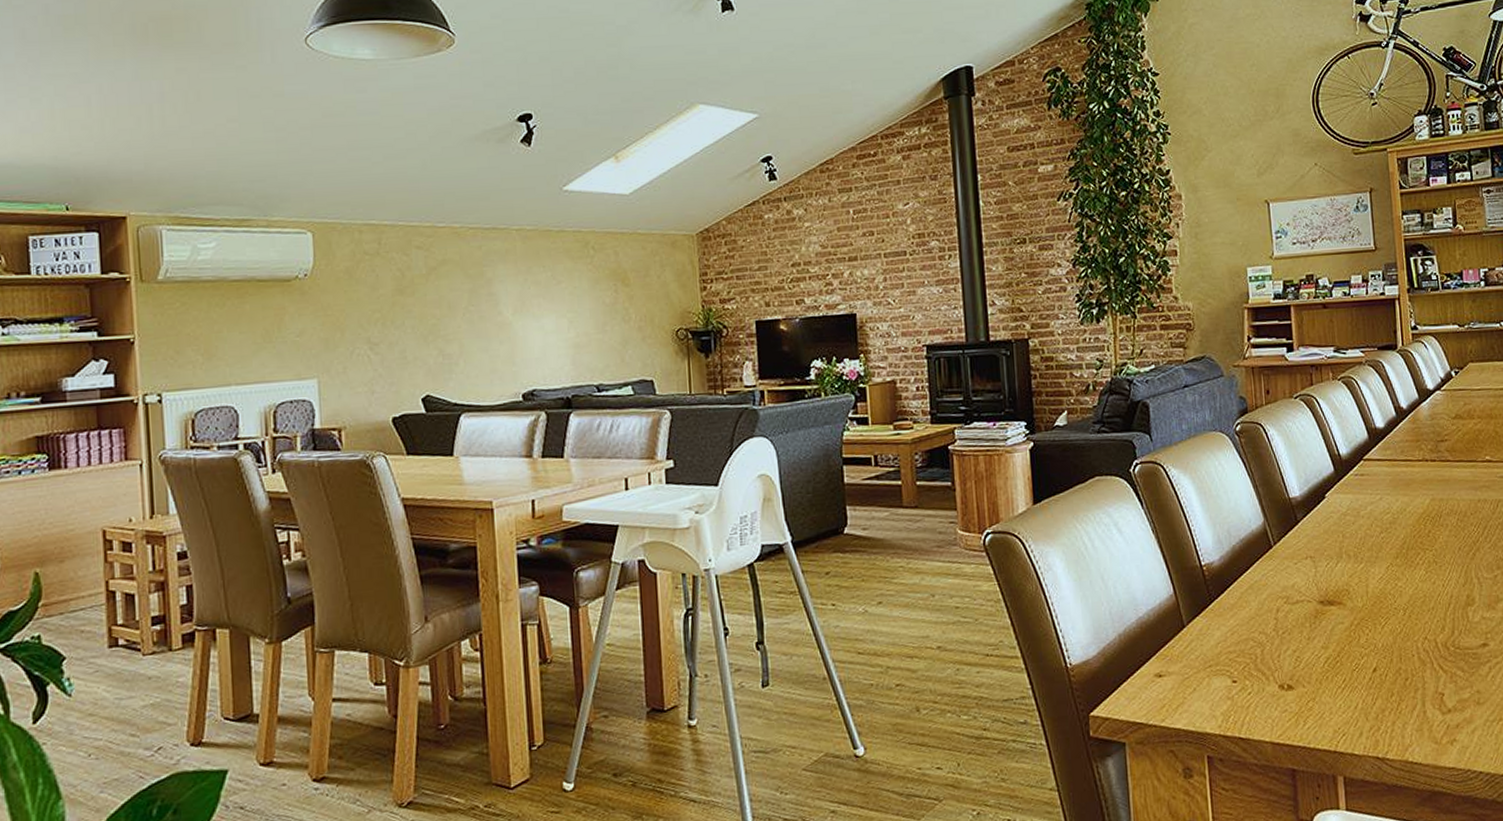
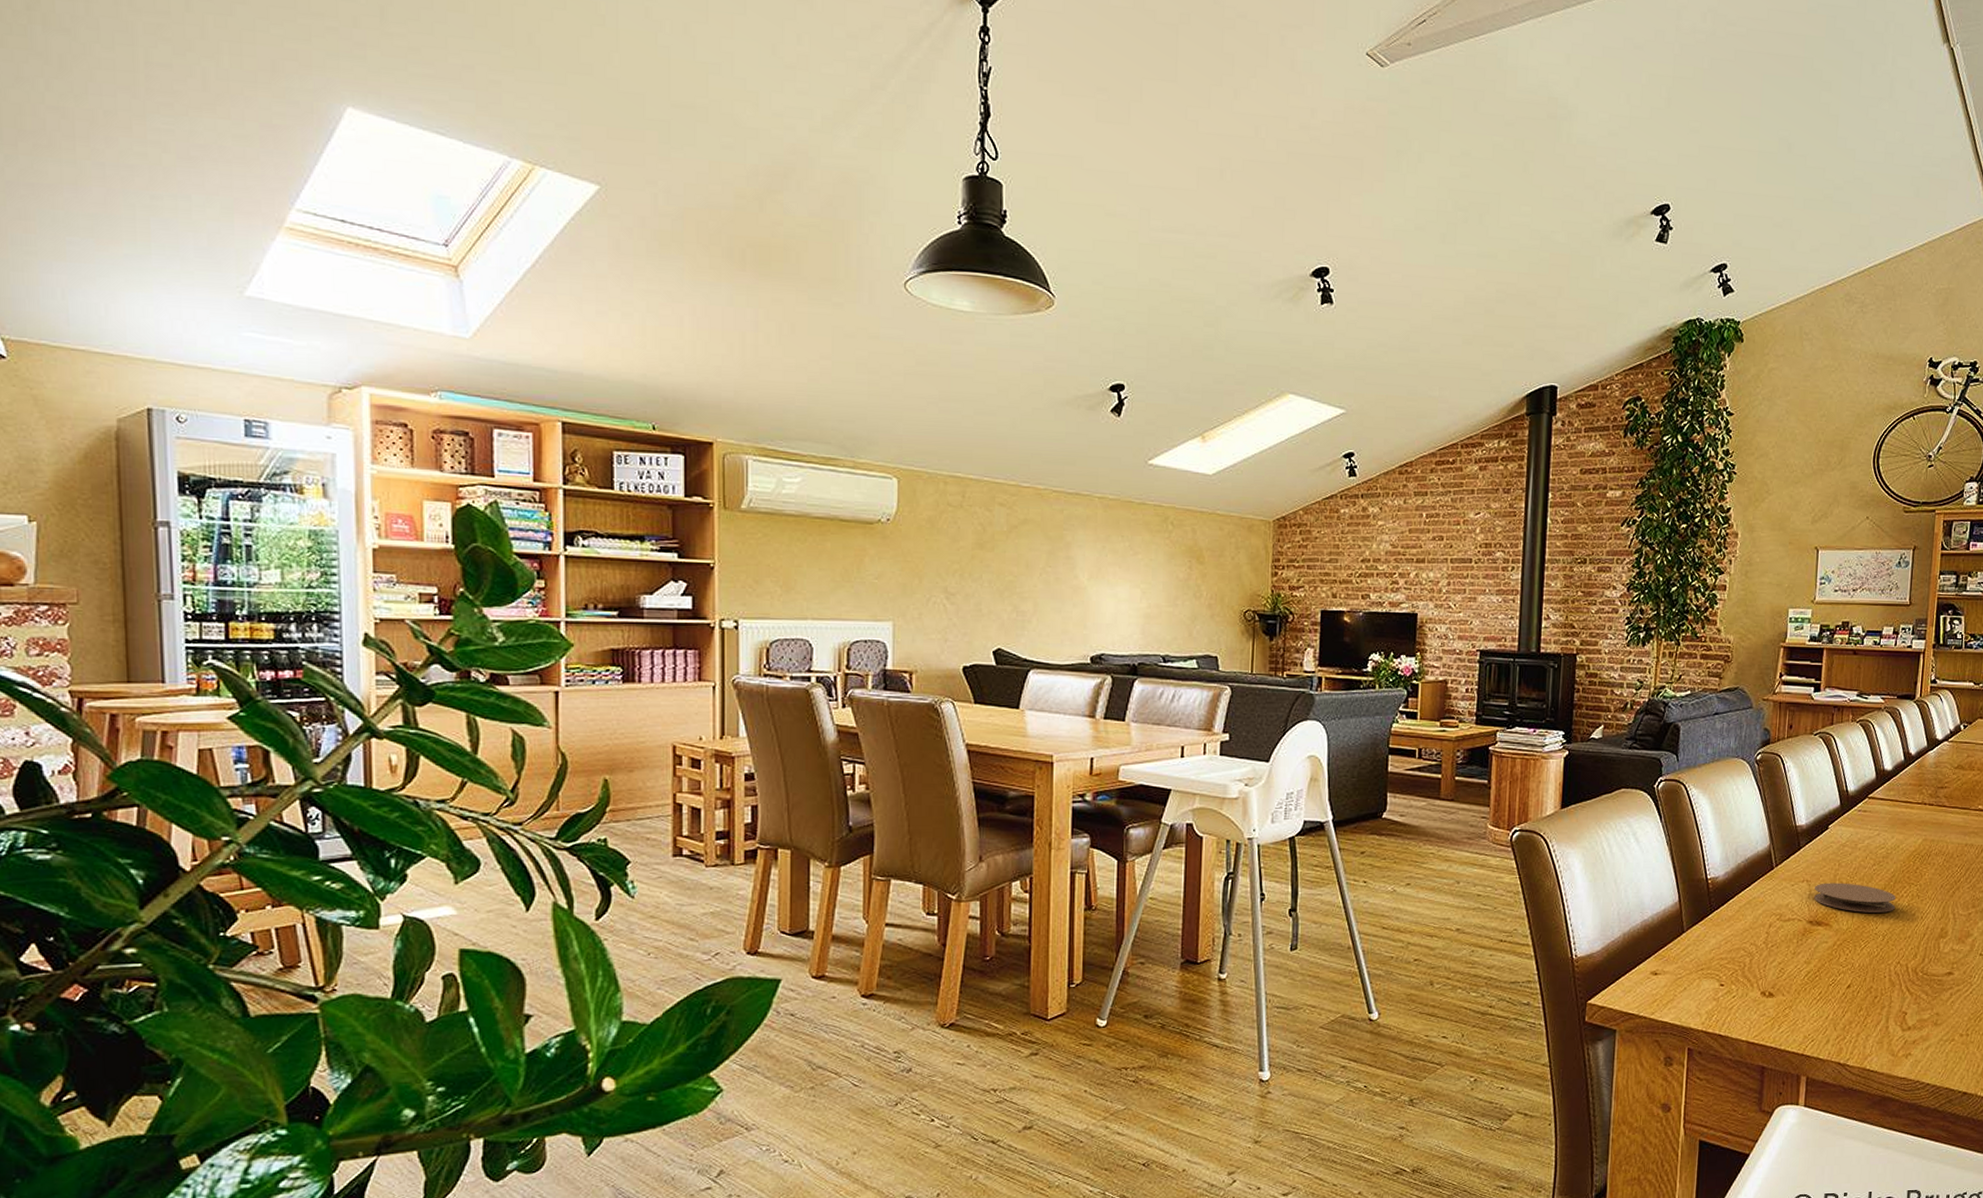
coaster: none [1320,555,1413,586] -> present [1814,883,1896,913]

